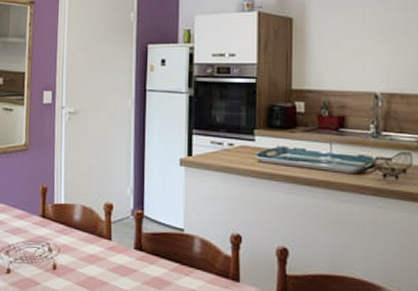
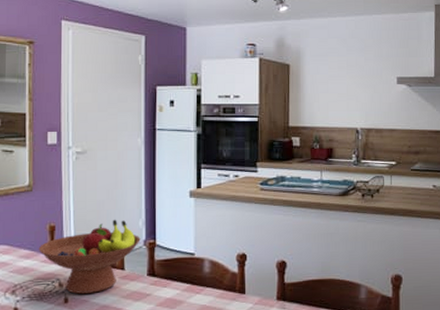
fruit bowl: none [31,185,128,262] -> present [38,219,141,294]

